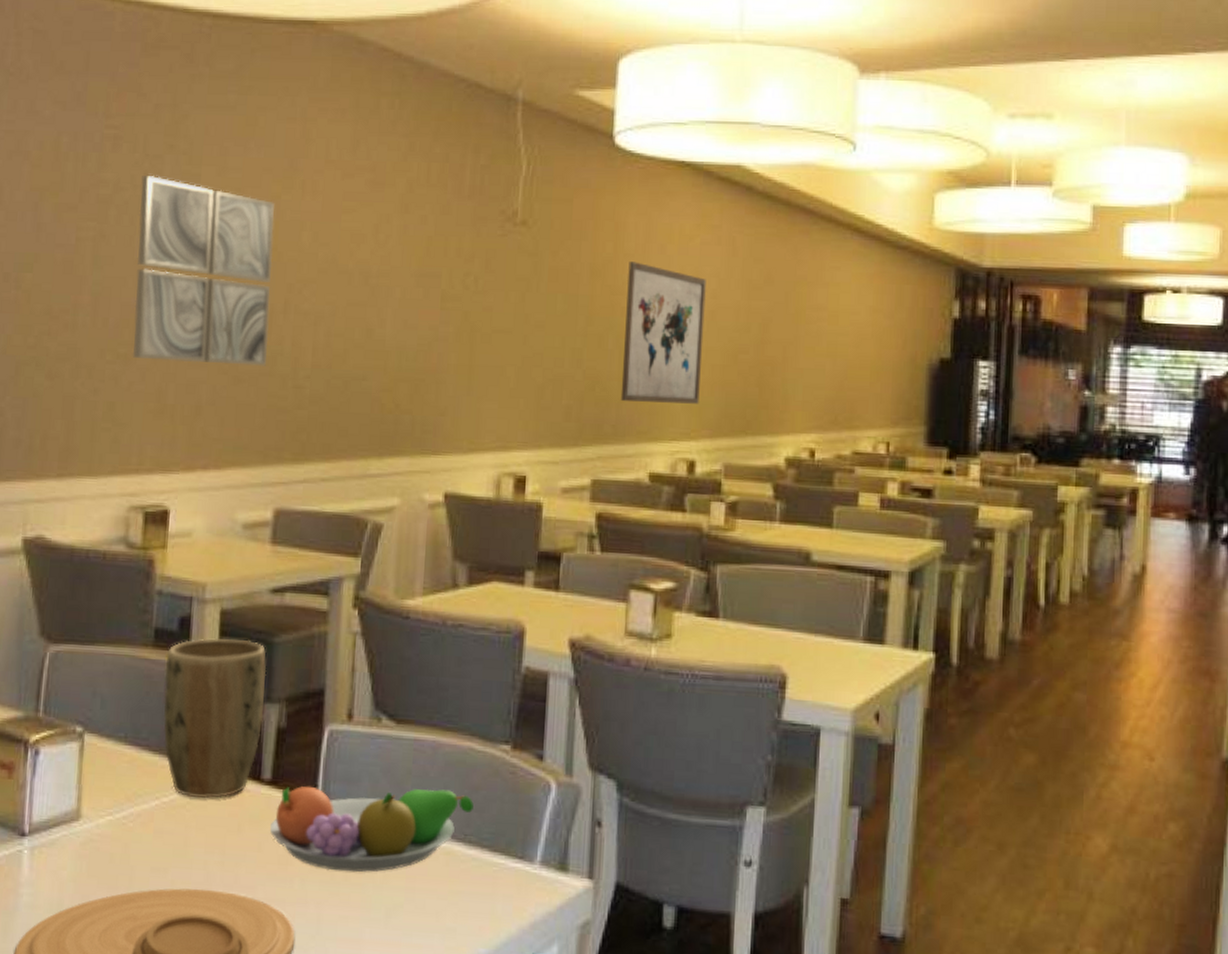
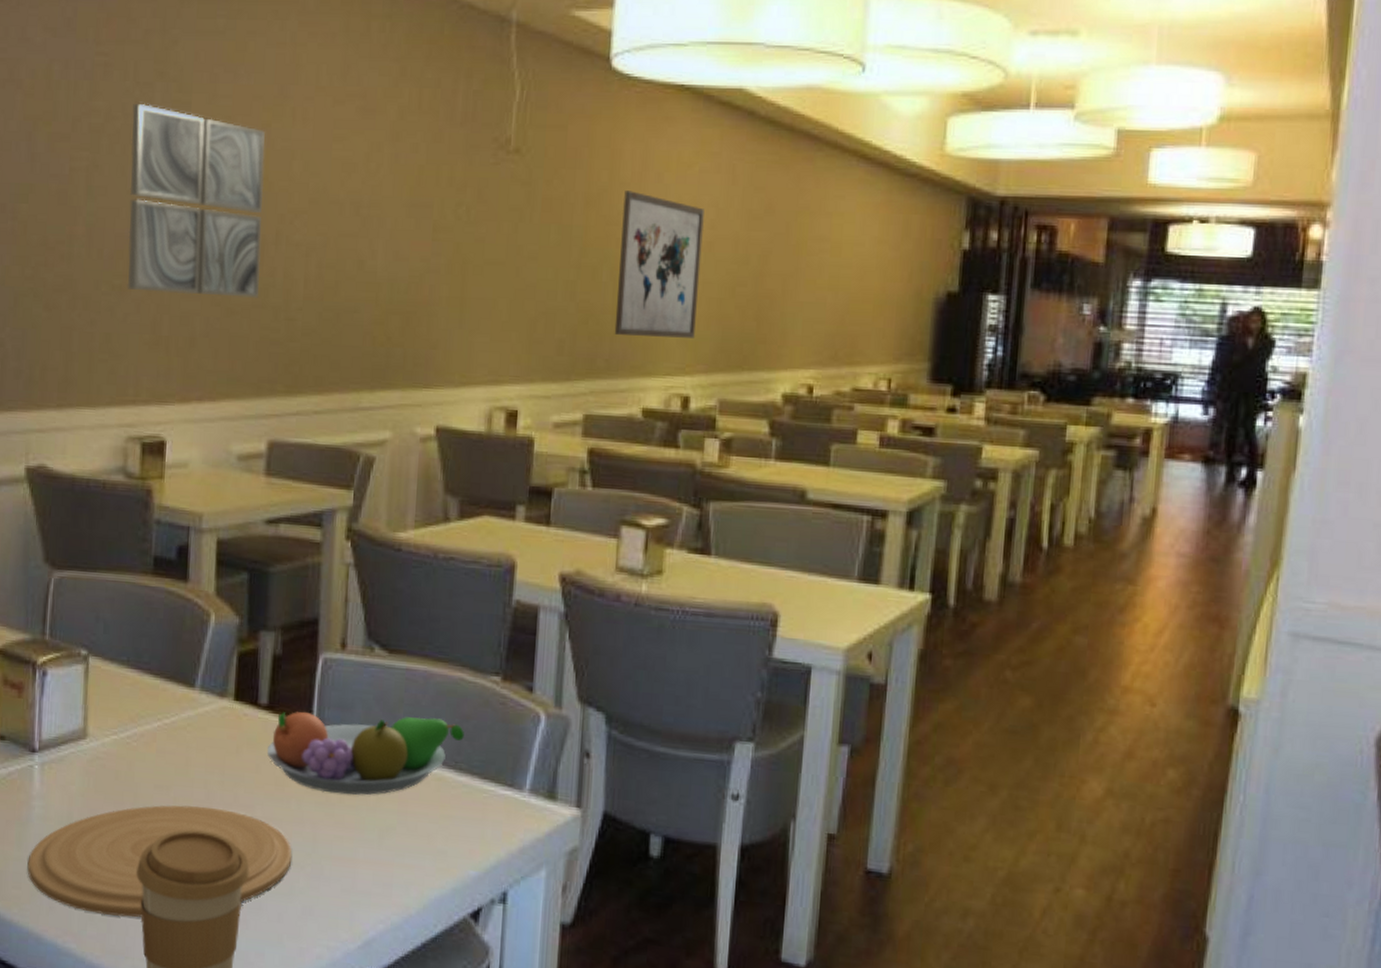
plant pot: present [163,637,267,798] -> none [163,566,262,721]

